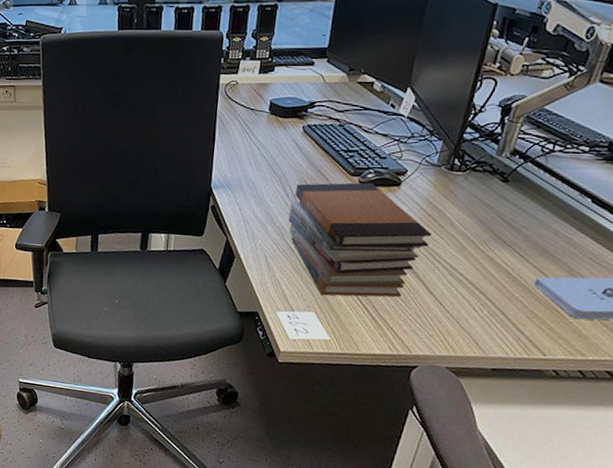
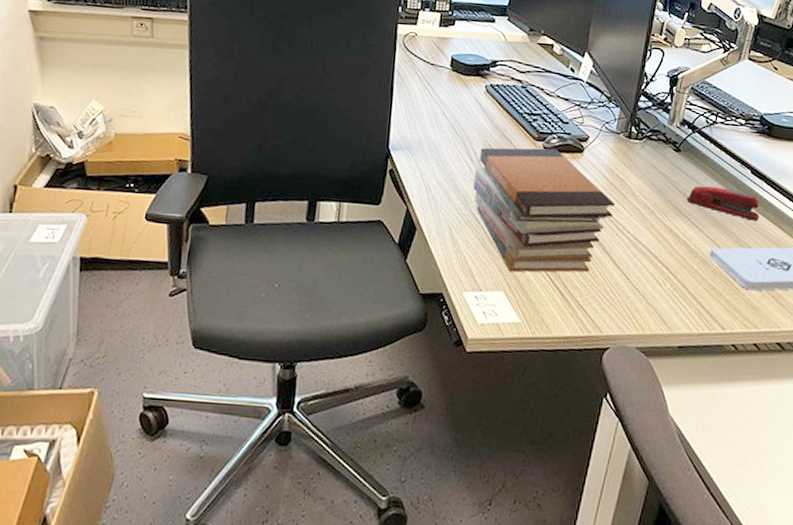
stapler: none [512,215,599,251] -> present [686,185,759,221]

